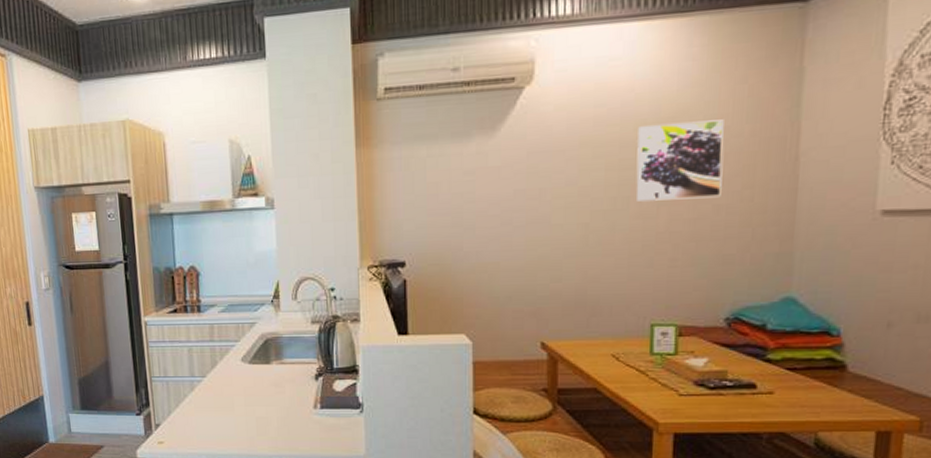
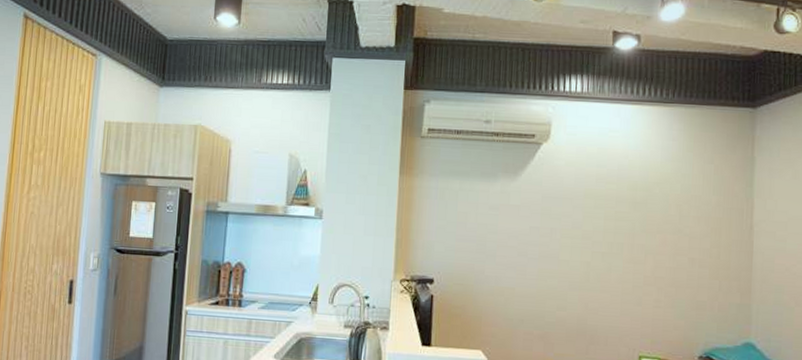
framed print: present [636,119,724,202] -> none [628,186,697,252]

